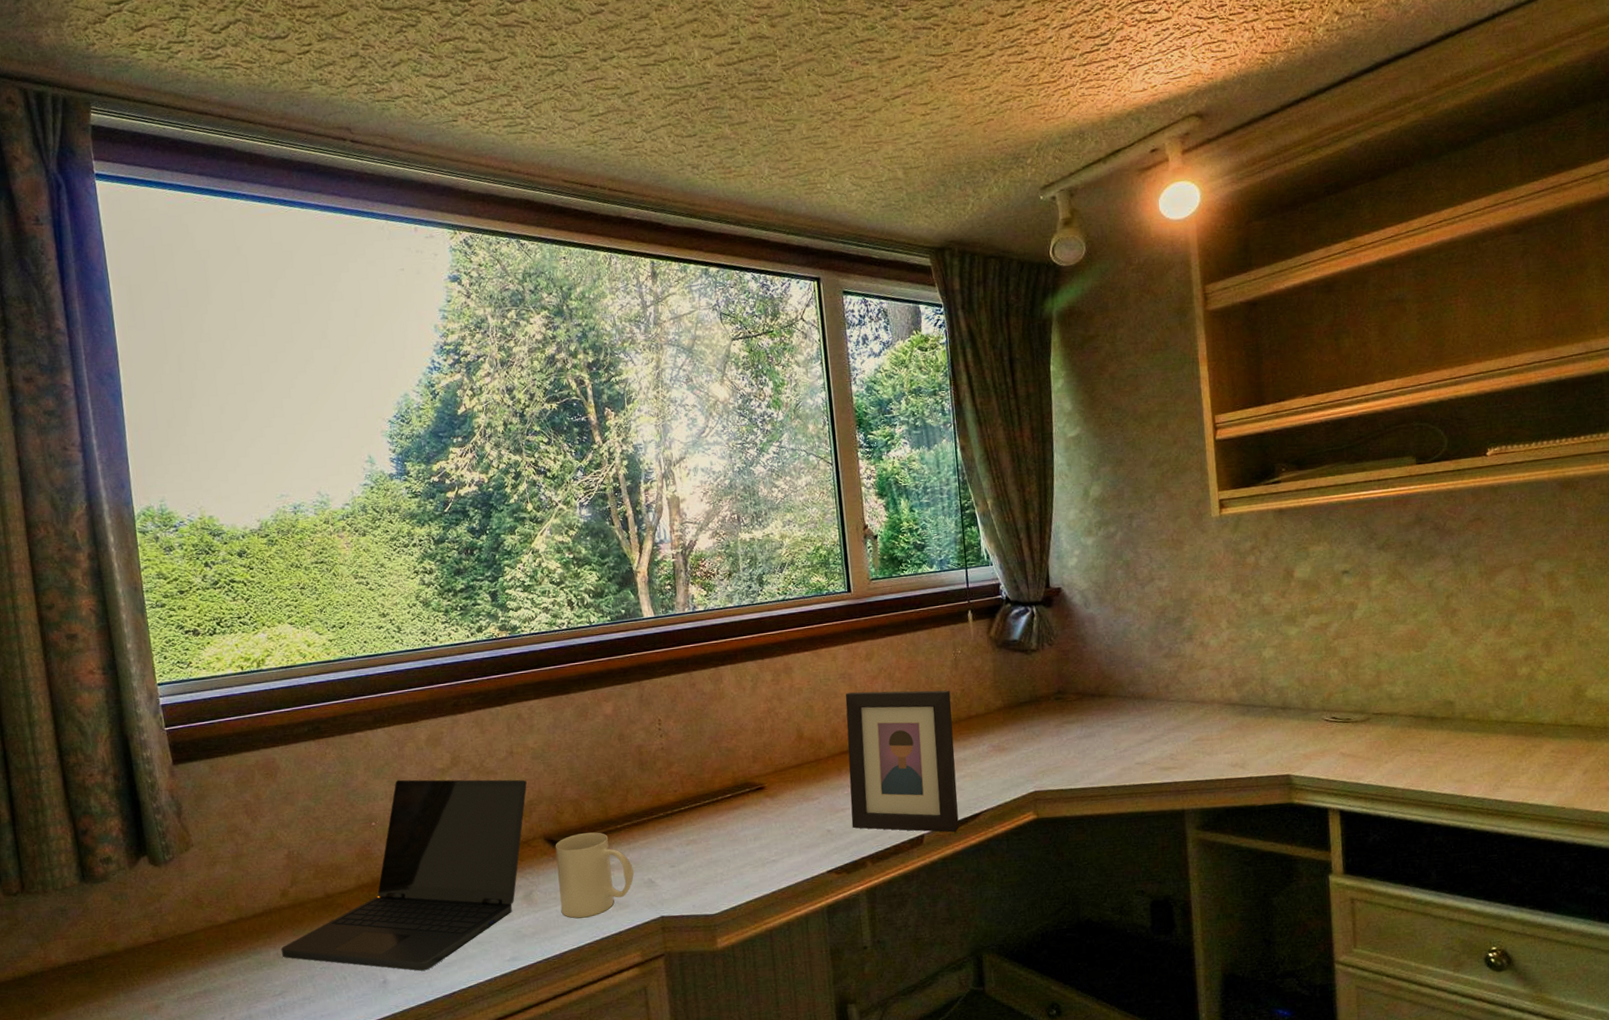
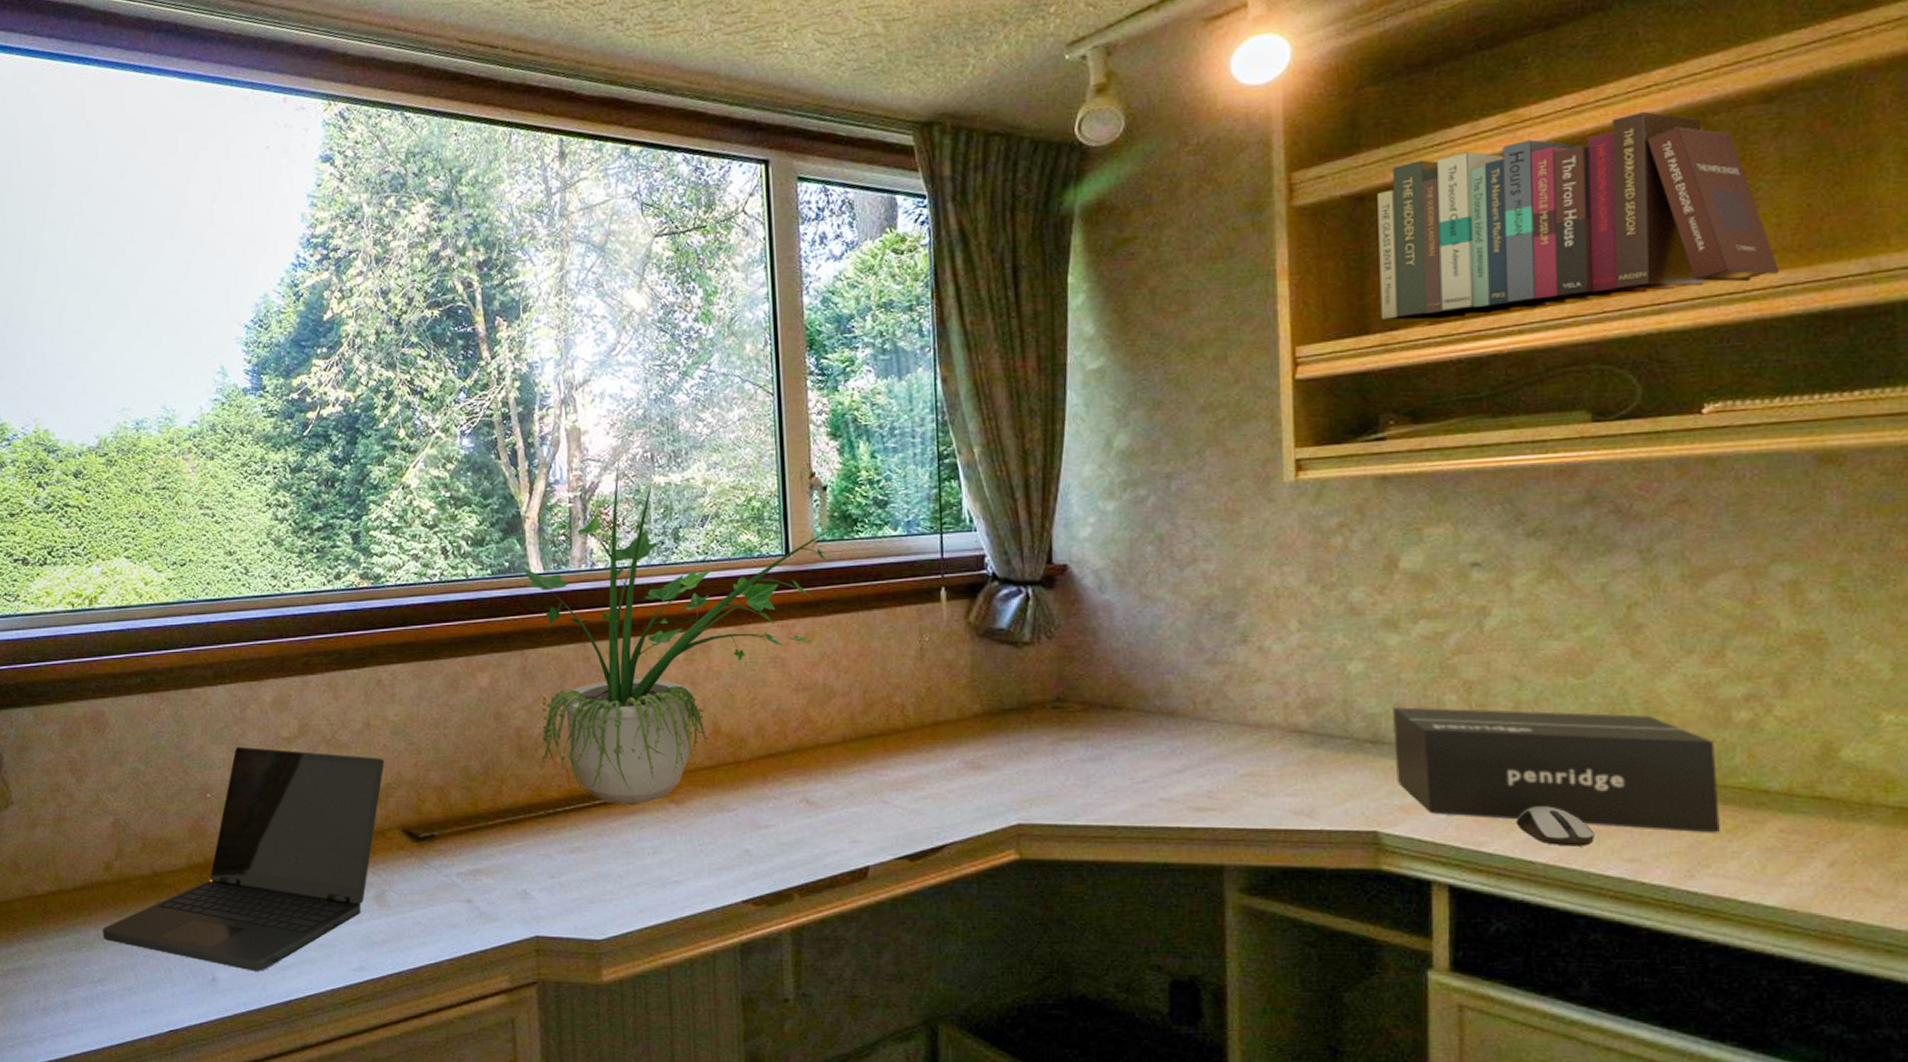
mug: present [555,832,634,919] -> none [414,827,505,929]
potted plant: none [636,516,889,802] -> present [522,453,840,805]
picture frame: present [845,690,959,833] -> none [776,680,916,867]
books: none [1265,239,1530,394] -> present [1377,111,1780,320]
box: none [1295,675,1514,758] -> present [1393,707,1720,832]
computer mouse: none [1382,746,1434,775] -> present [1516,806,1595,847]

